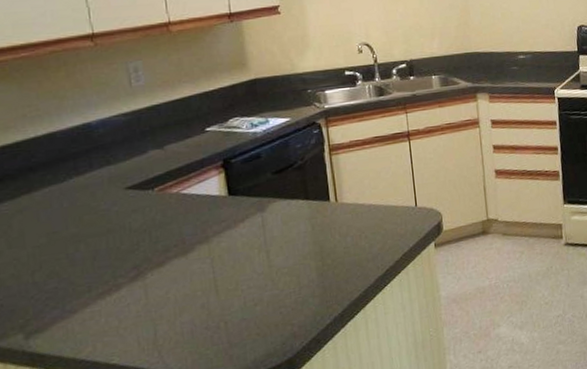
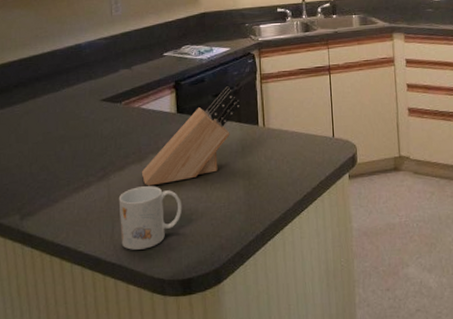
mug: none [160,279,243,354] -> present [118,186,183,250]
knife block: none [187,161,308,281] -> present [141,86,241,186]

